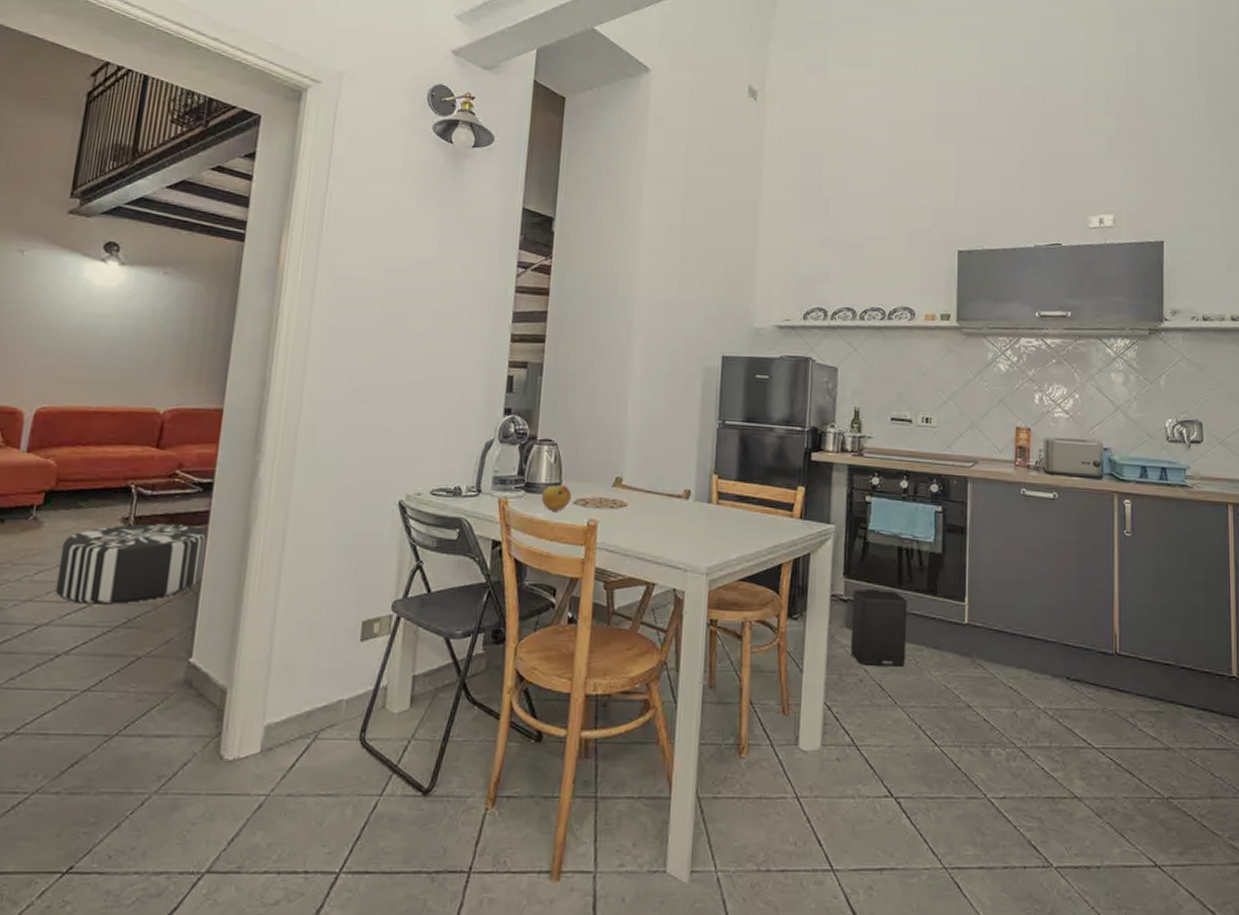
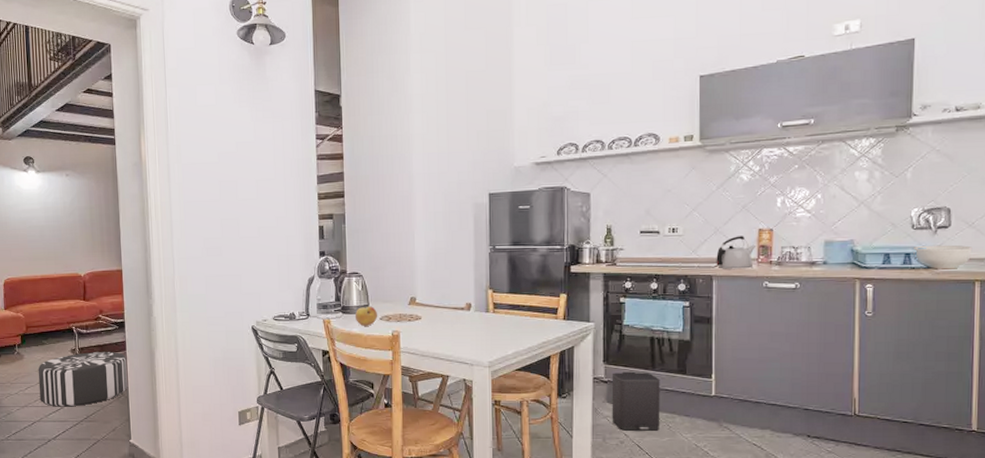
kettle: none [971,433,1014,472] -> present [716,236,757,271]
toaster: present [1042,436,1108,480] -> none [784,233,850,269]
bowl: none [1169,460,1224,489] -> present [913,245,973,270]

